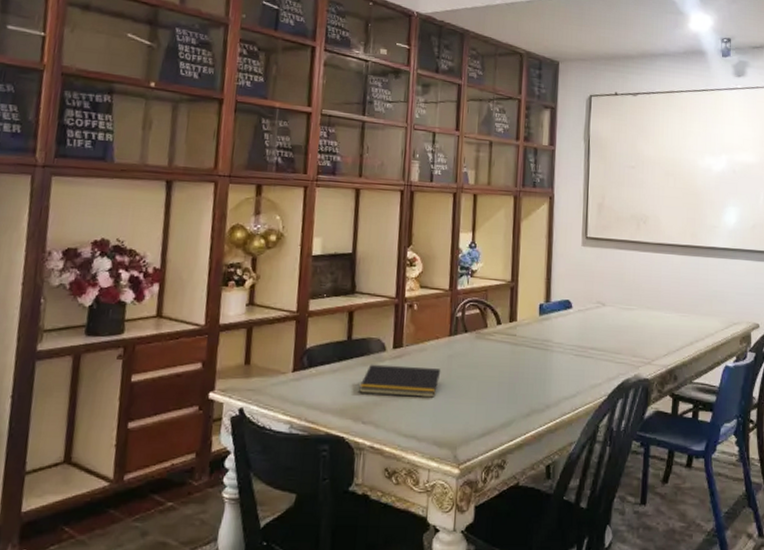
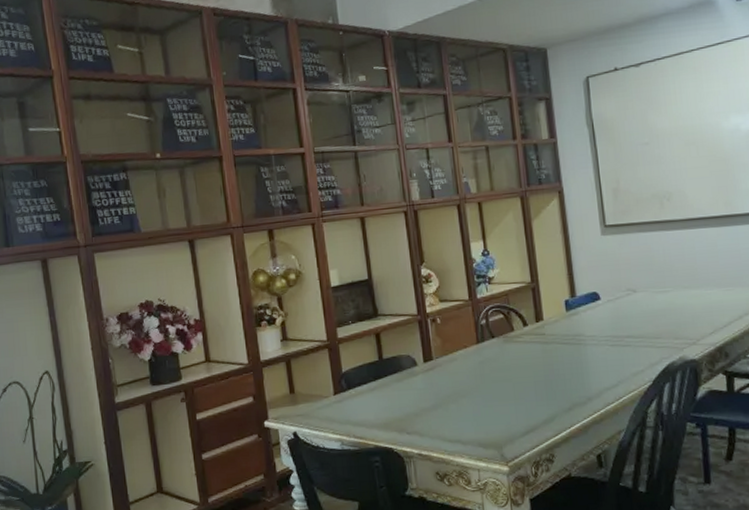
notepad: present [359,364,441,399] -> none [398,376,475,408]

